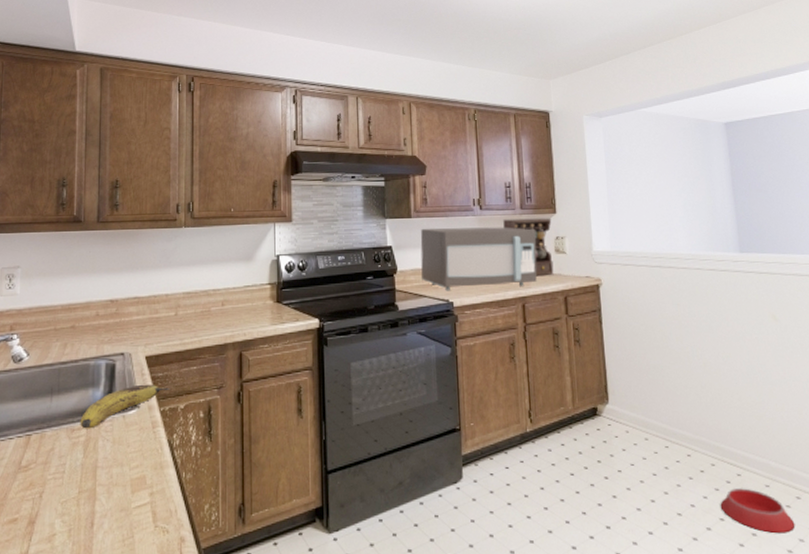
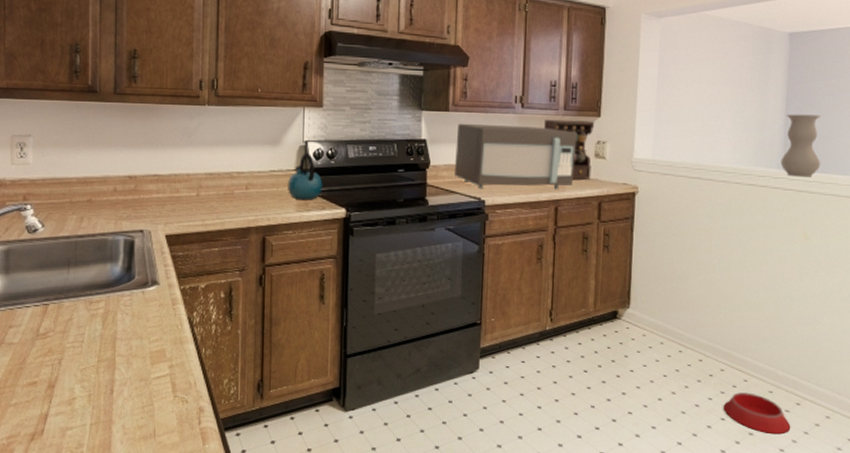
fruit: present [80,384,170,429] -> none [98,262,191,302]
kettle: none [262,267,296,313] -> present [288,154,323,200]
vase: none [734,197,777,260] -> present [780,114,821,178]

